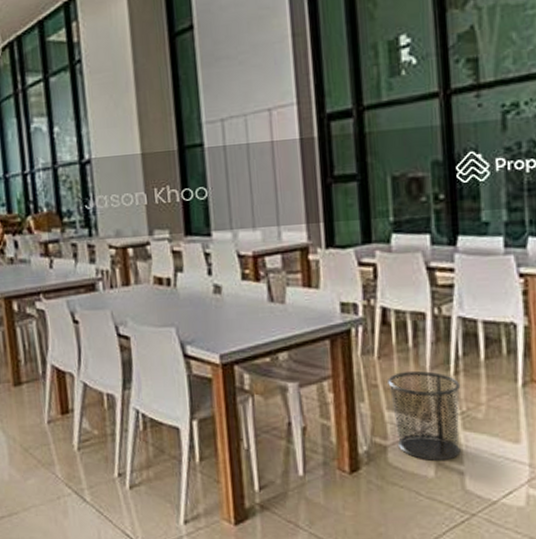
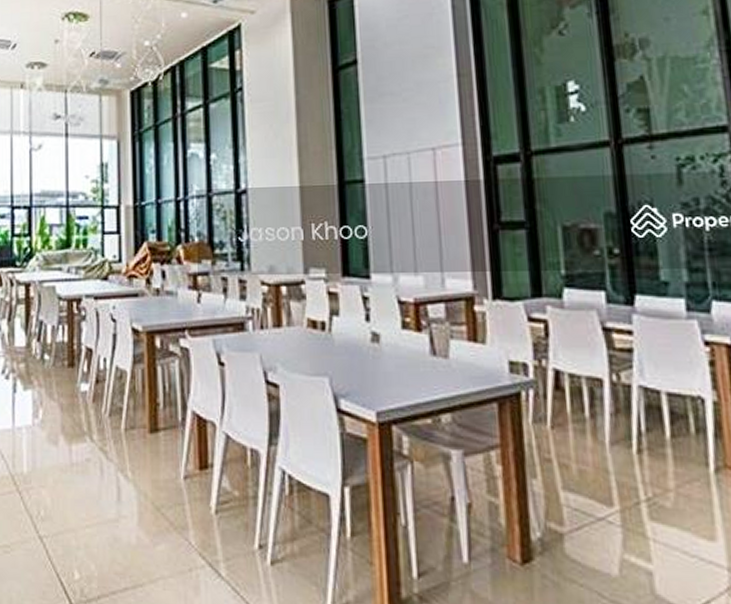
trash can: present [388,371,461,460] -> none [562,446,648,556]

